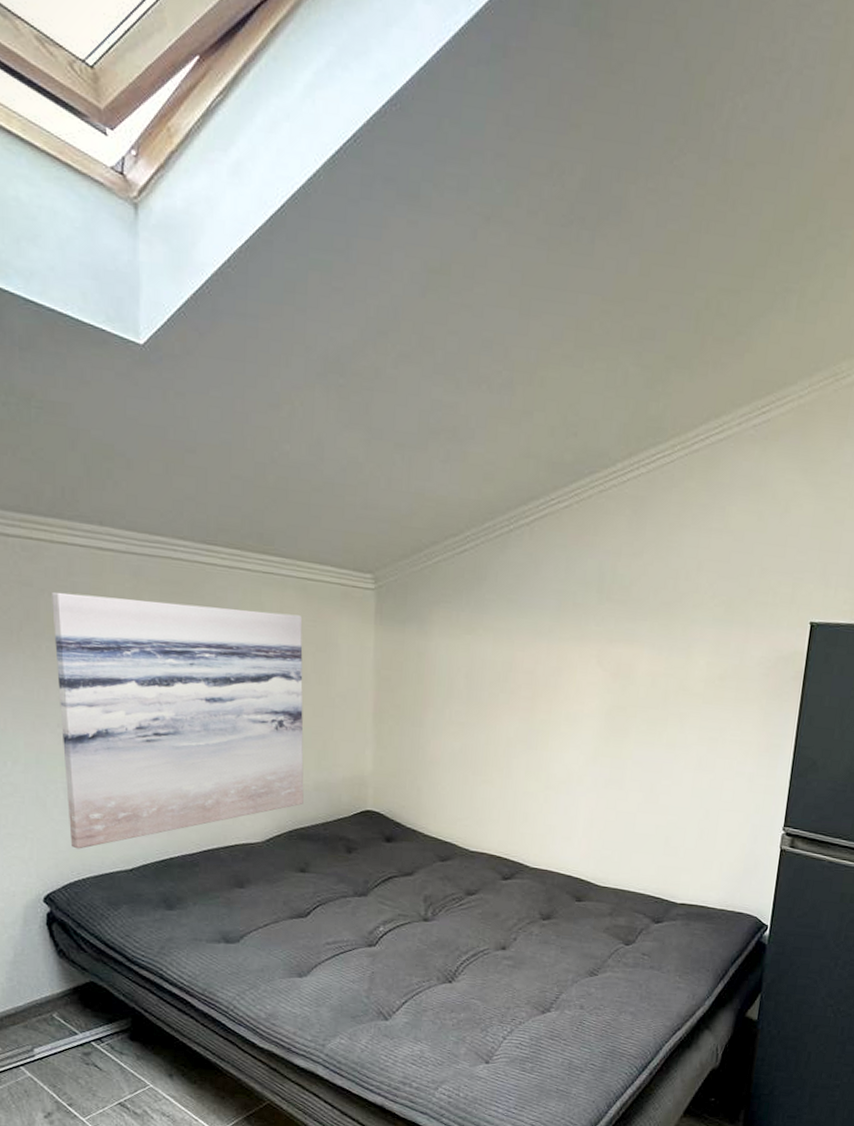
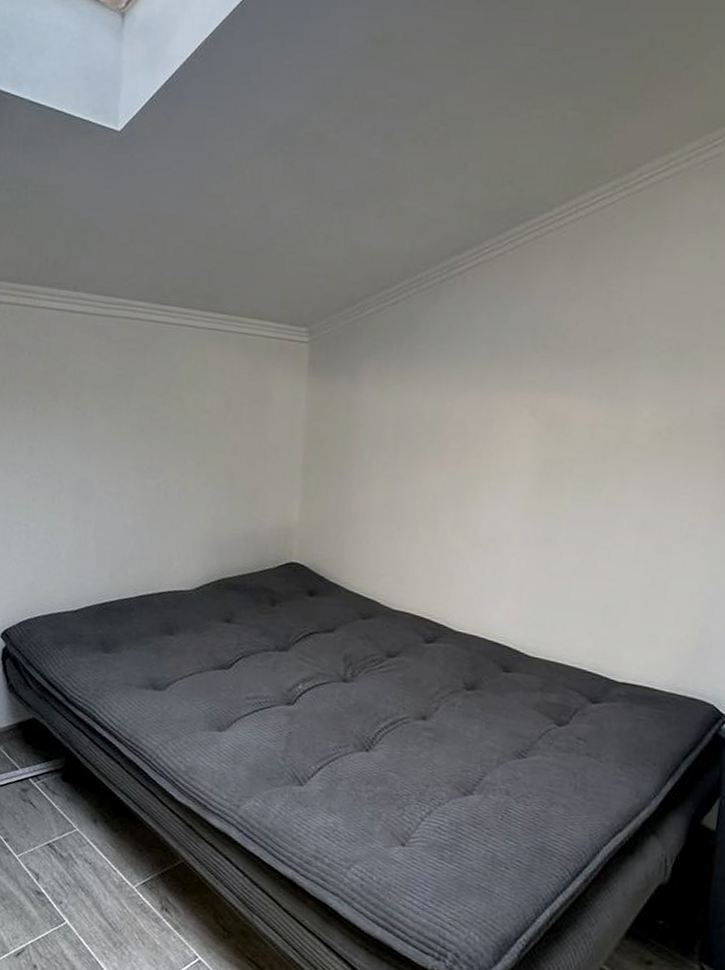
wall art: present [52,592,304,849] -> none [27,351,241,589]

